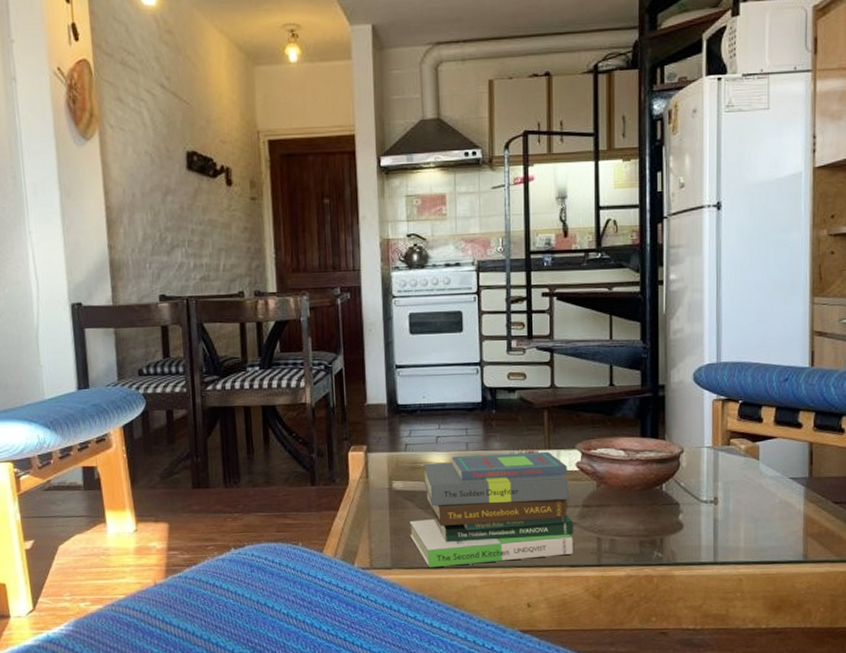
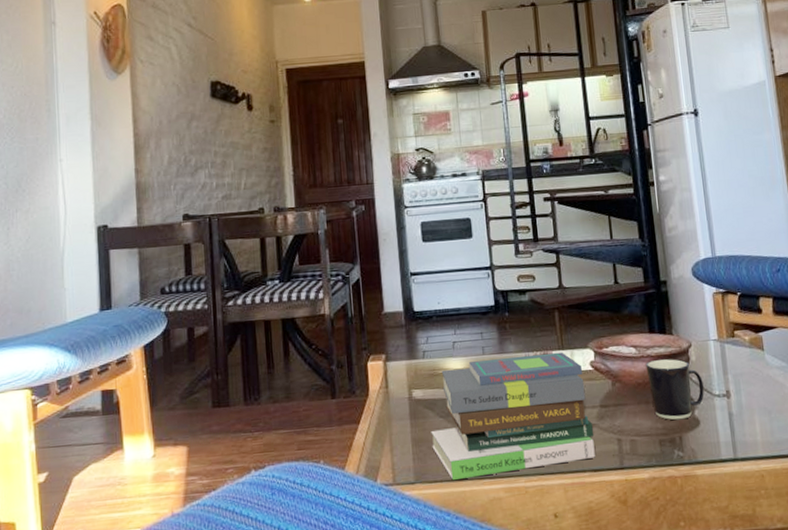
mug: none [634,463,691,523] -> present [645,358,704,421]

